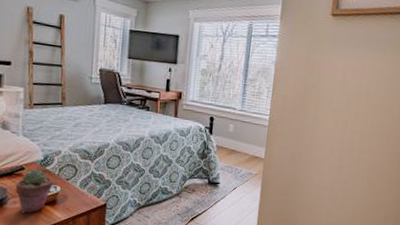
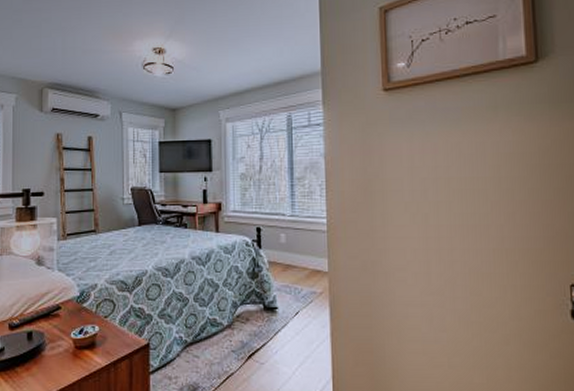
potted succulent: present [15,169,53,213] -> none [52,308,91,361]

